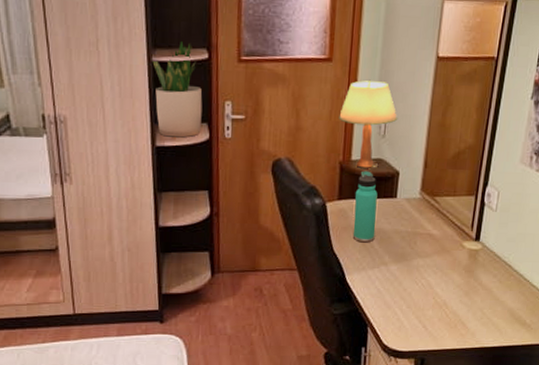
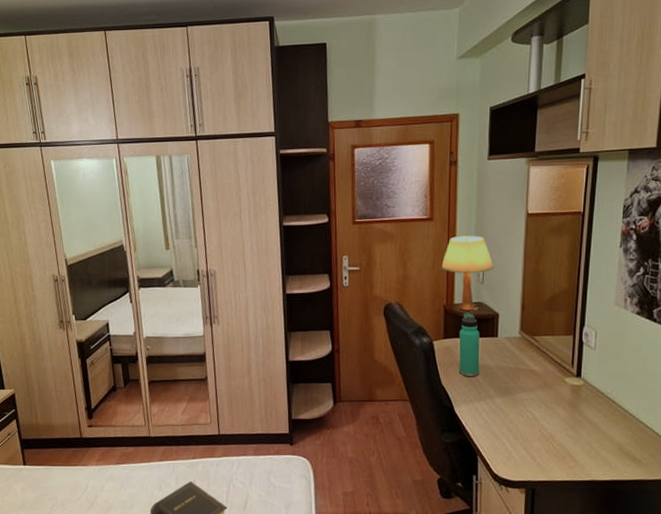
planter: present [151,42,203,138] -> none [282,209,324,286]

